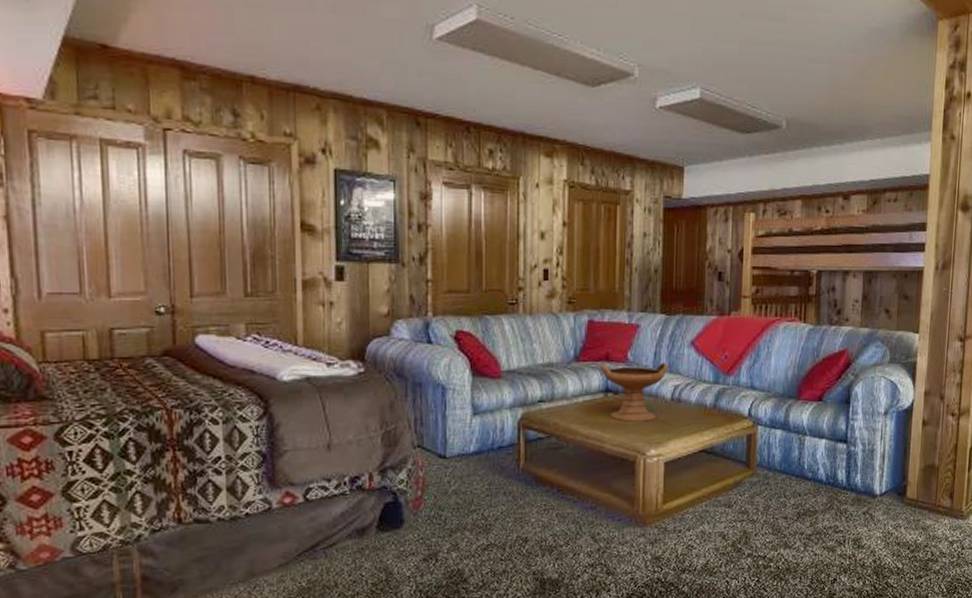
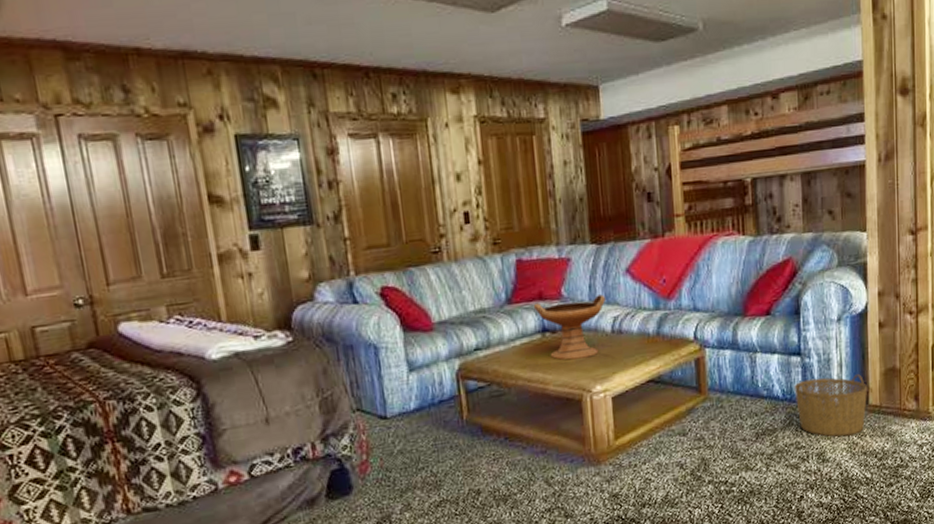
basket: none [837,466,907,526] -> present [794,373,868,437]

